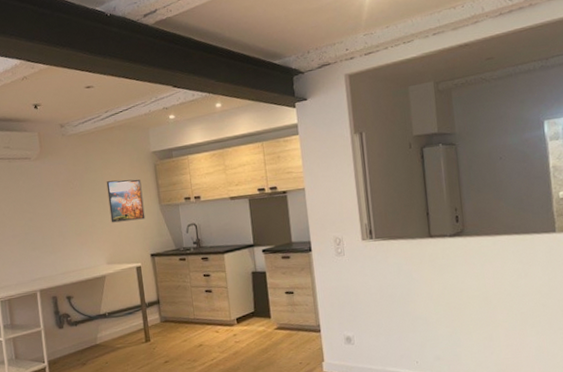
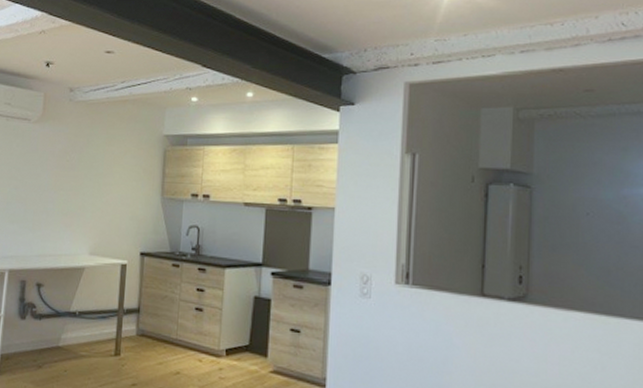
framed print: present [106,179,146,223] -> none [103,160,146,210]

